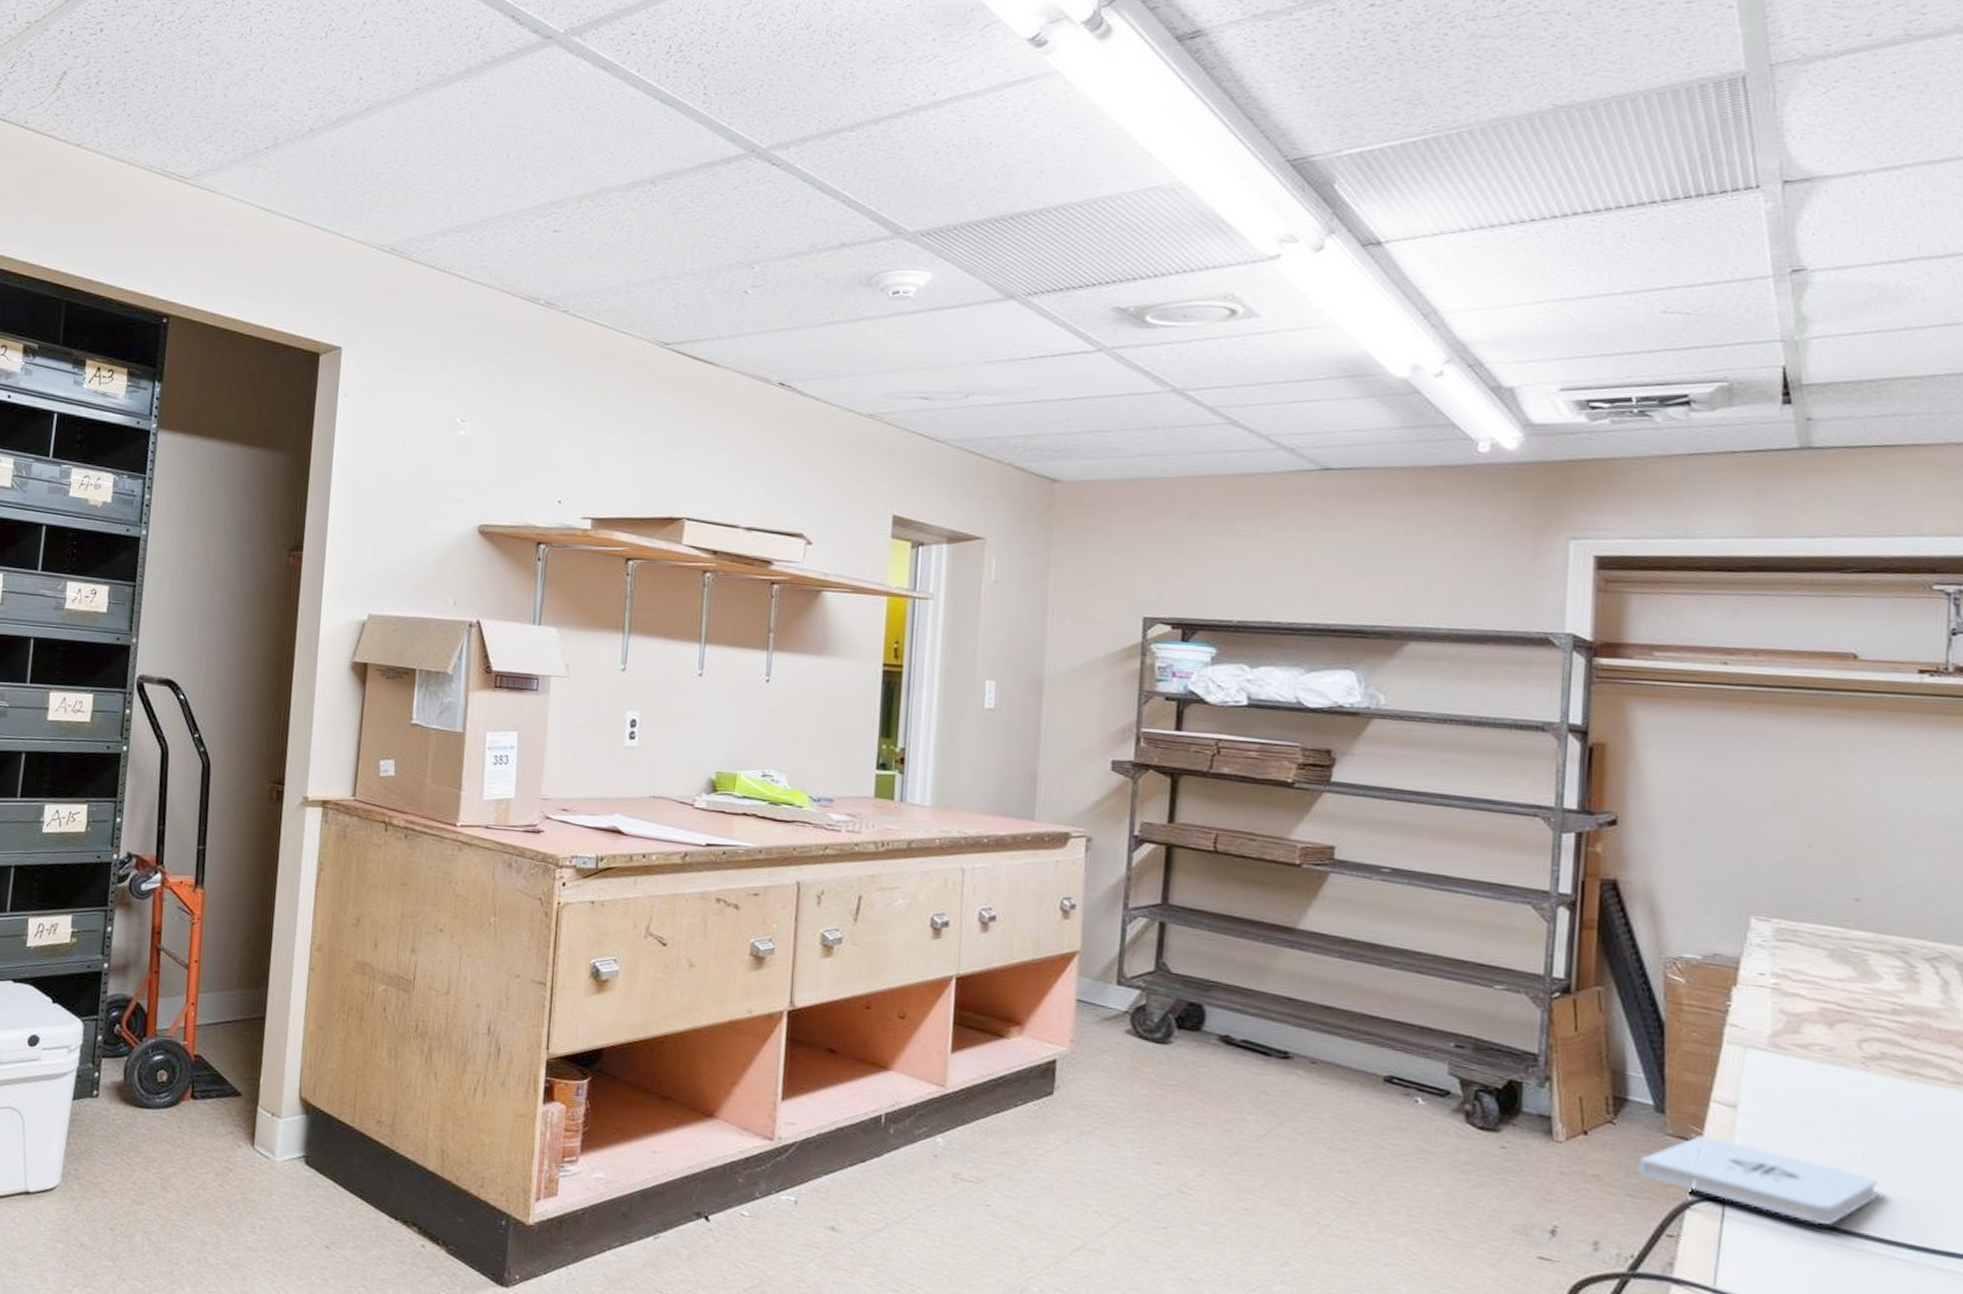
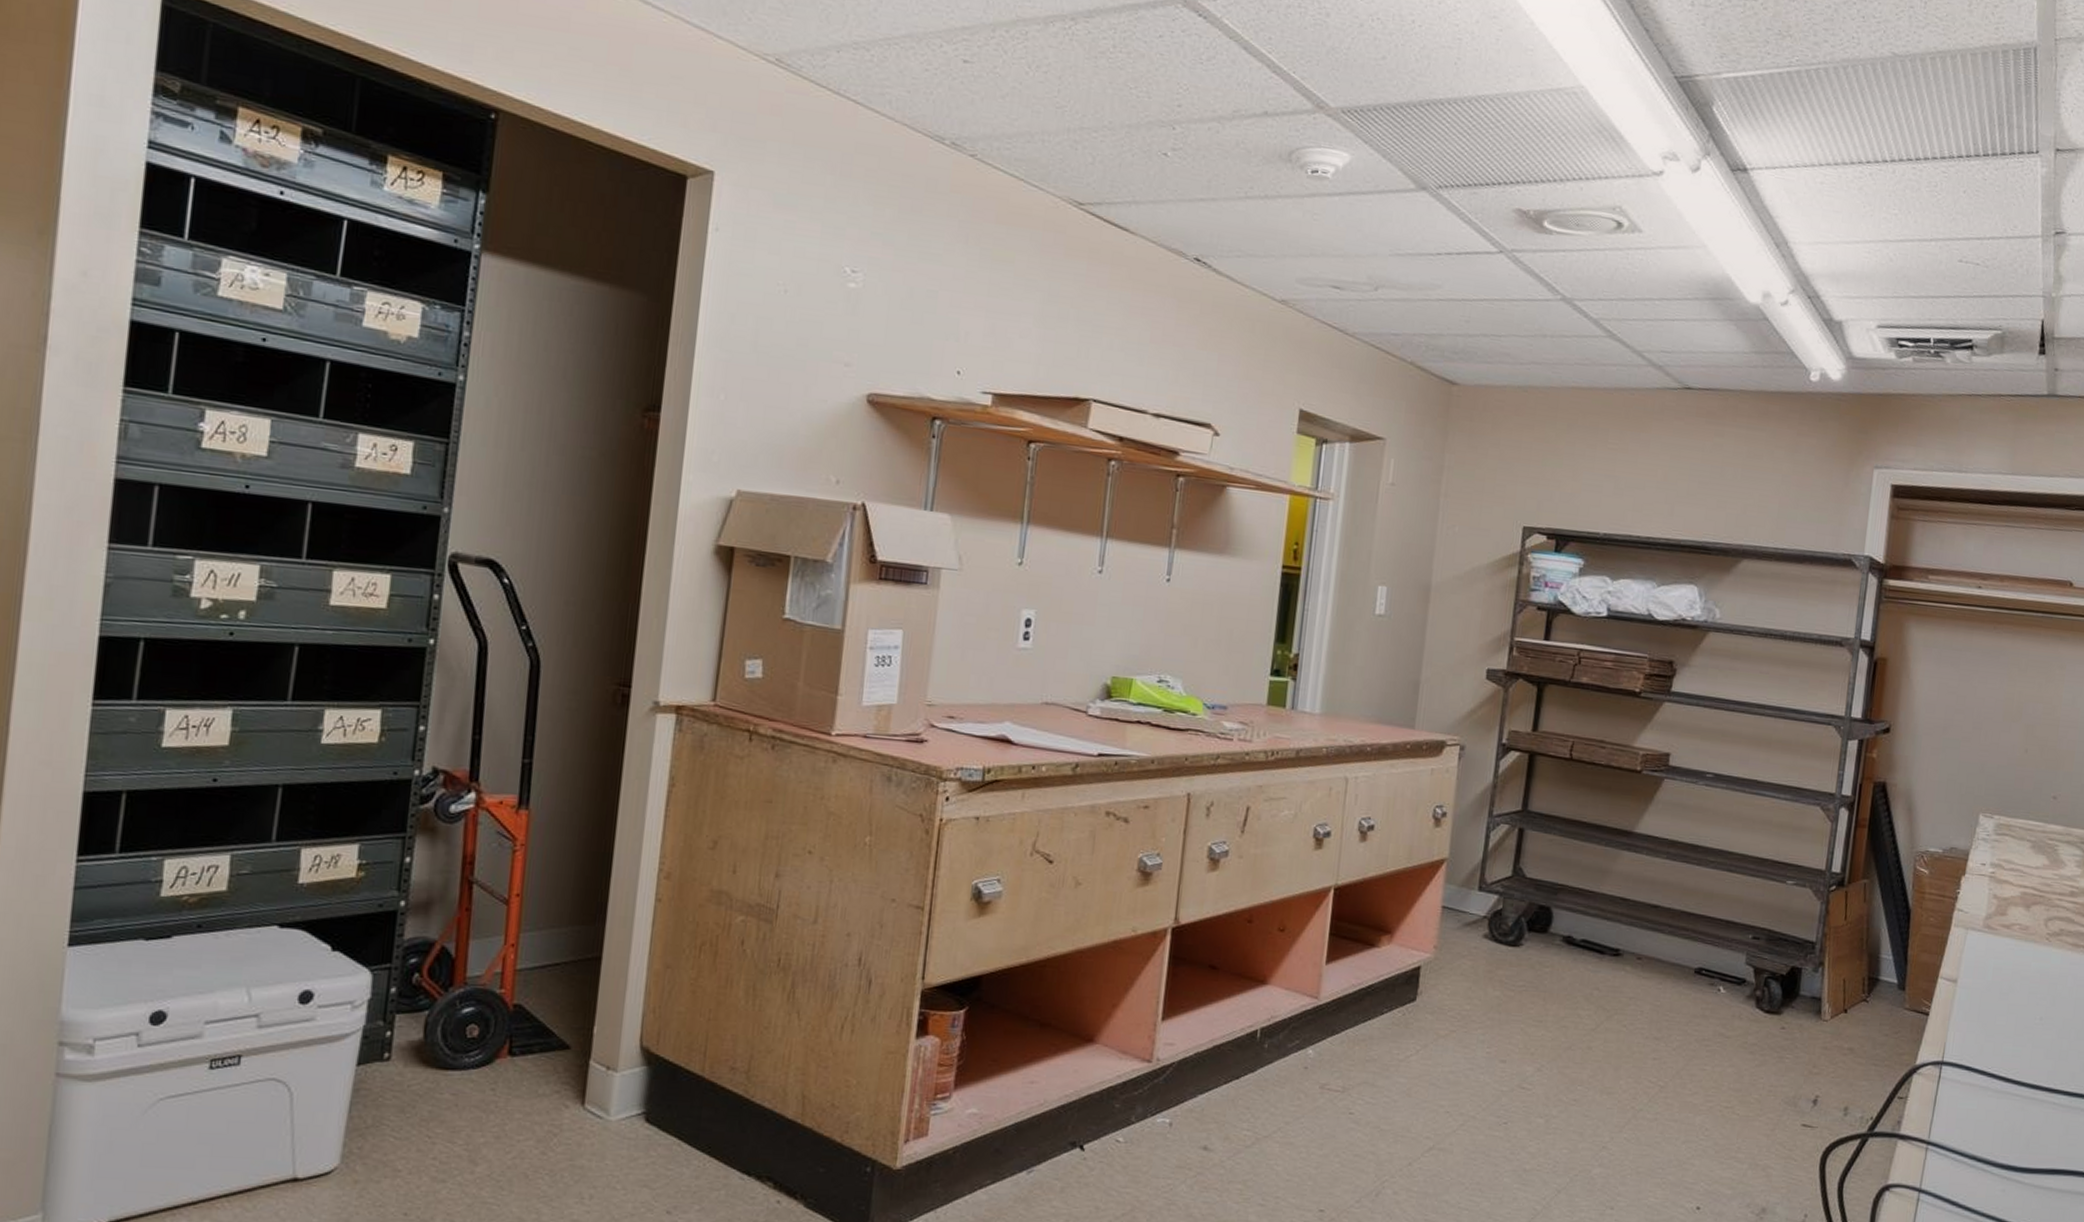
notepad: present [1639,1135,1878,1225] -> none [1882,1007,2049,1080]

